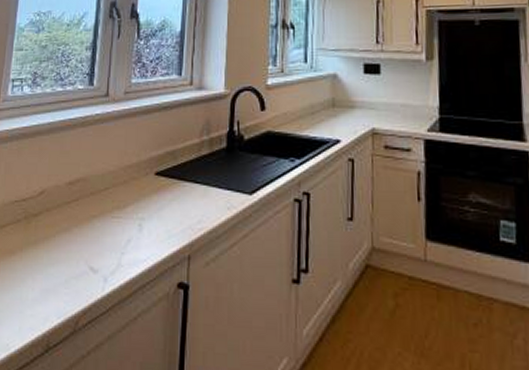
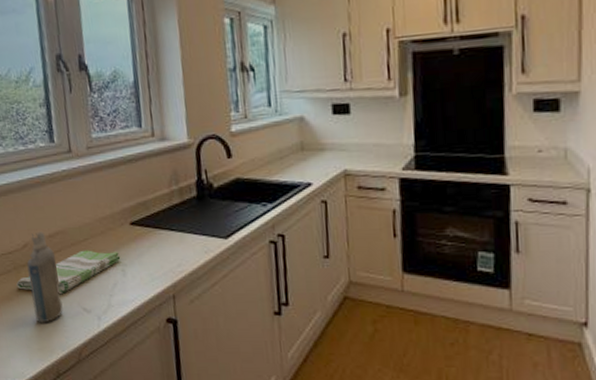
dish towel: none [23,200,140,251] -> present [16,250,121,295]
aerosol can: none [35,178,72,284] -> present [26,231,63,323]

